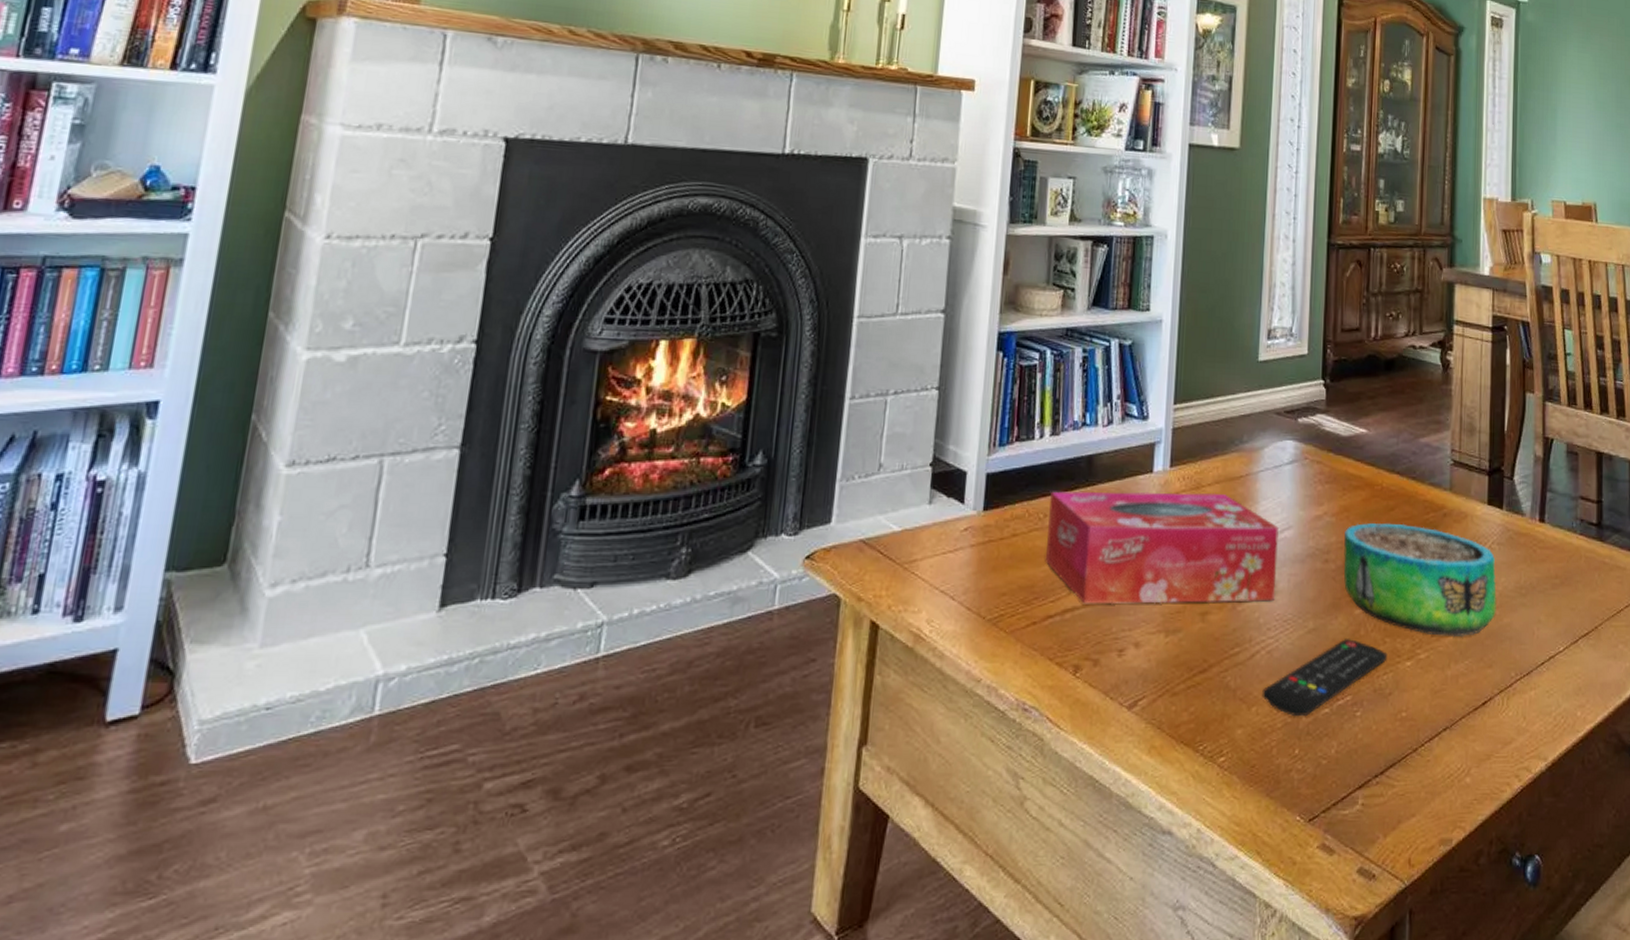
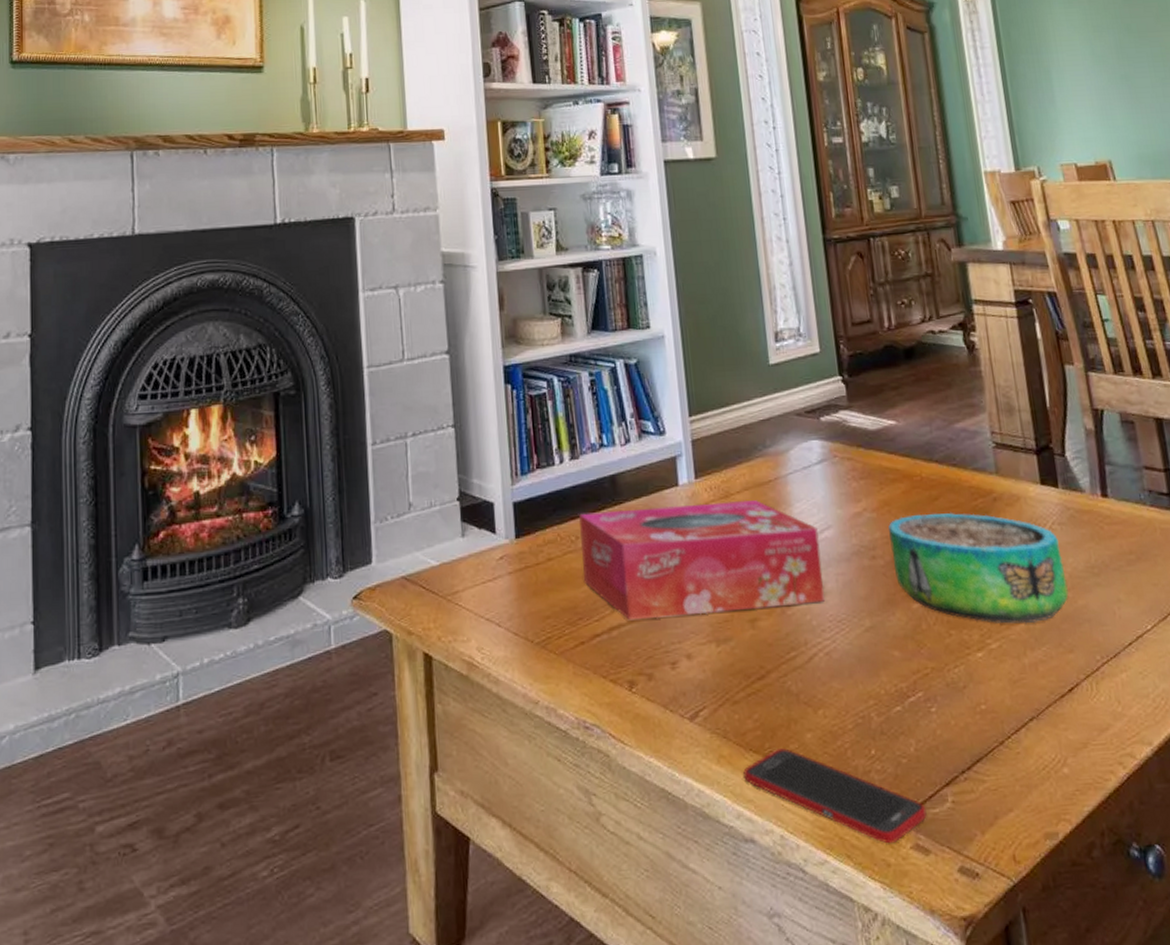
cell phone: none [1170,743,1337,842] -> present [742,748,927,844]
remote control: present [1262,639,1387,717] -> none [826,634,956,717]

